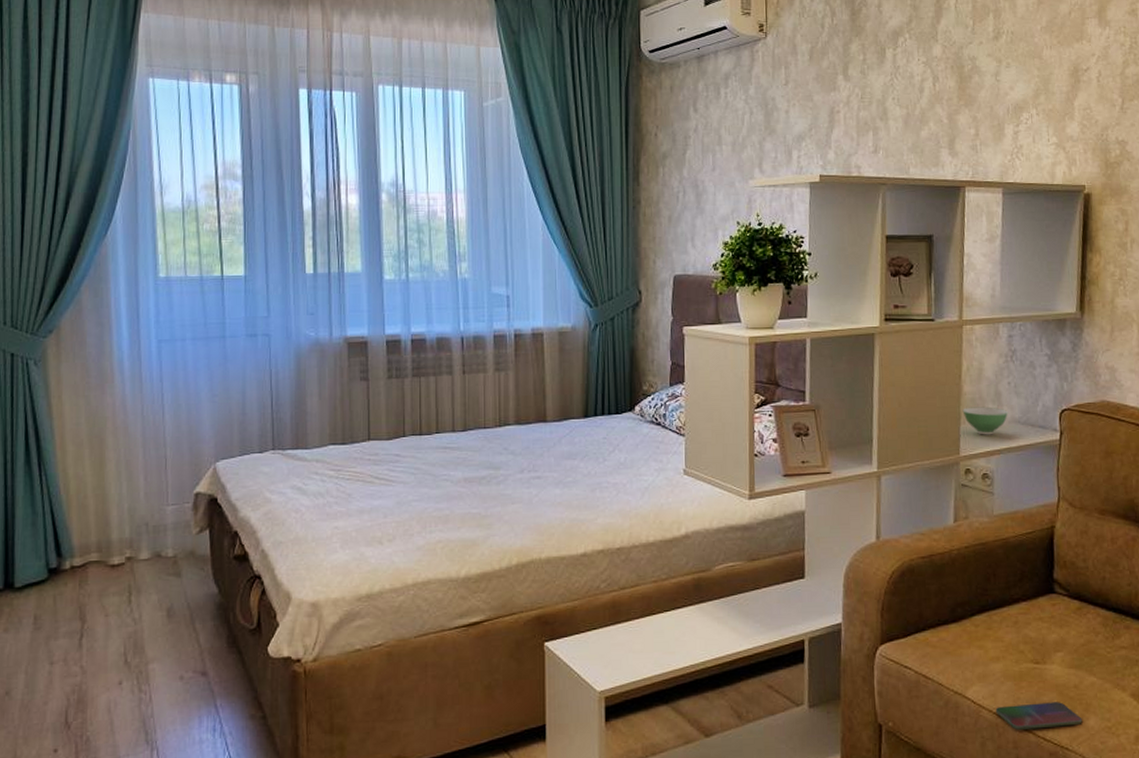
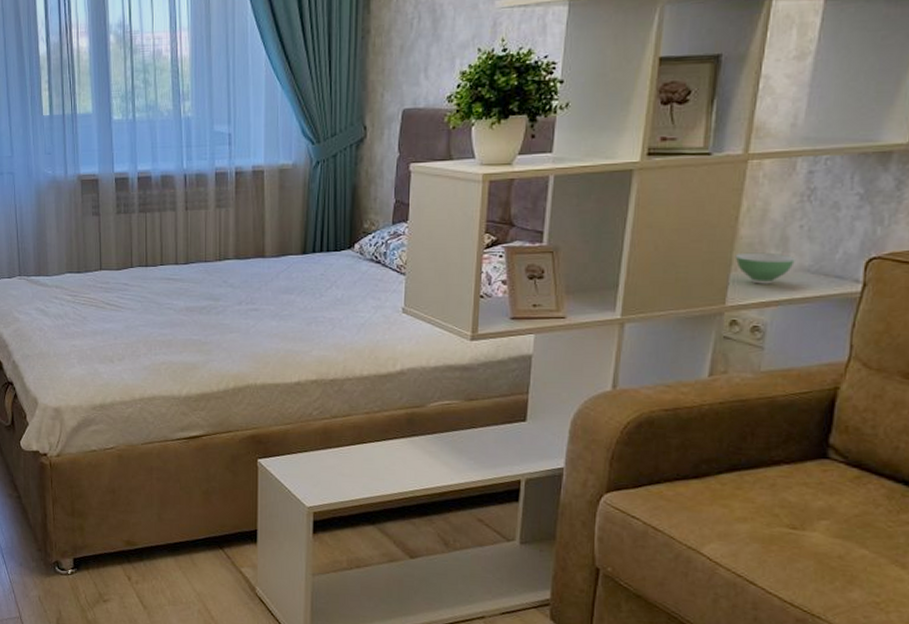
smartphone: present [995,702,1083,730] -> none [734,566,843,596]

